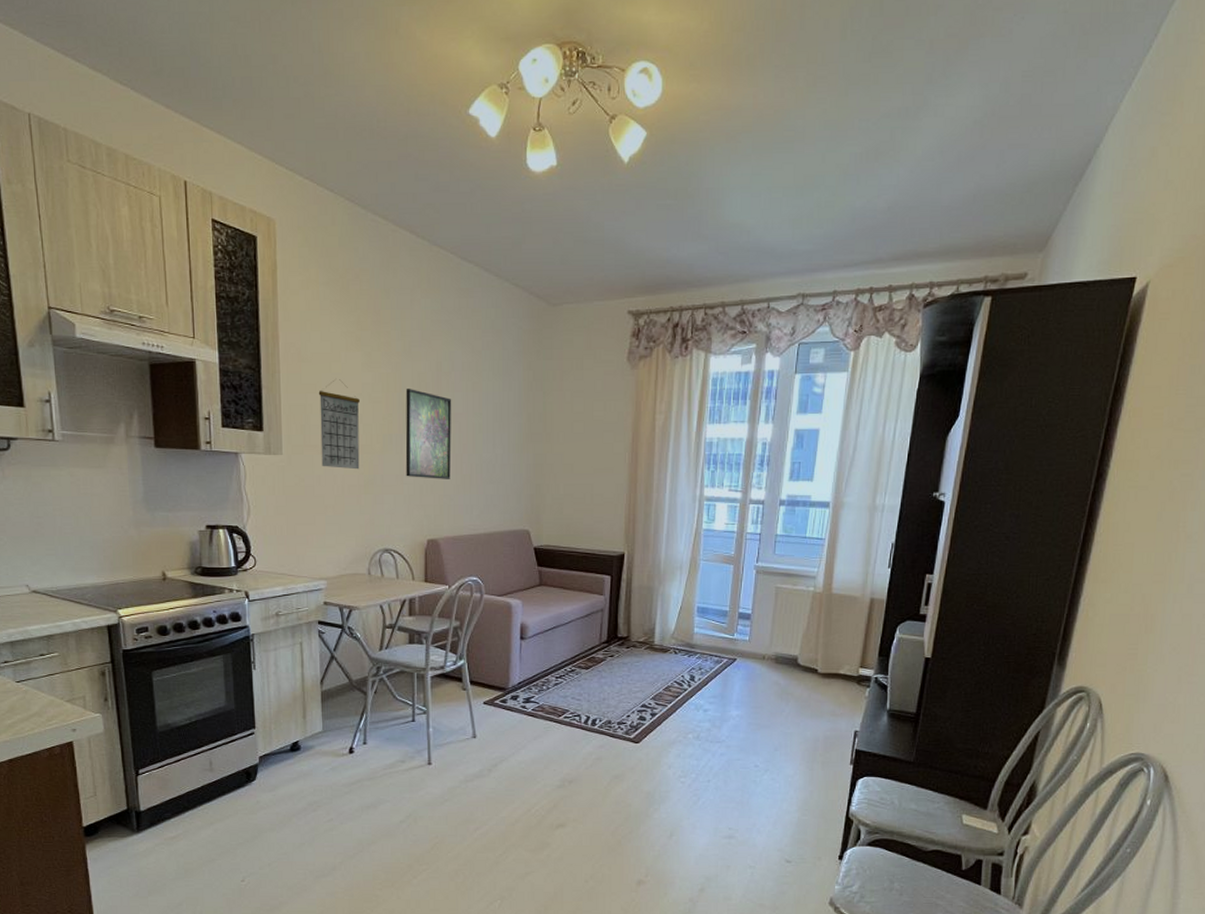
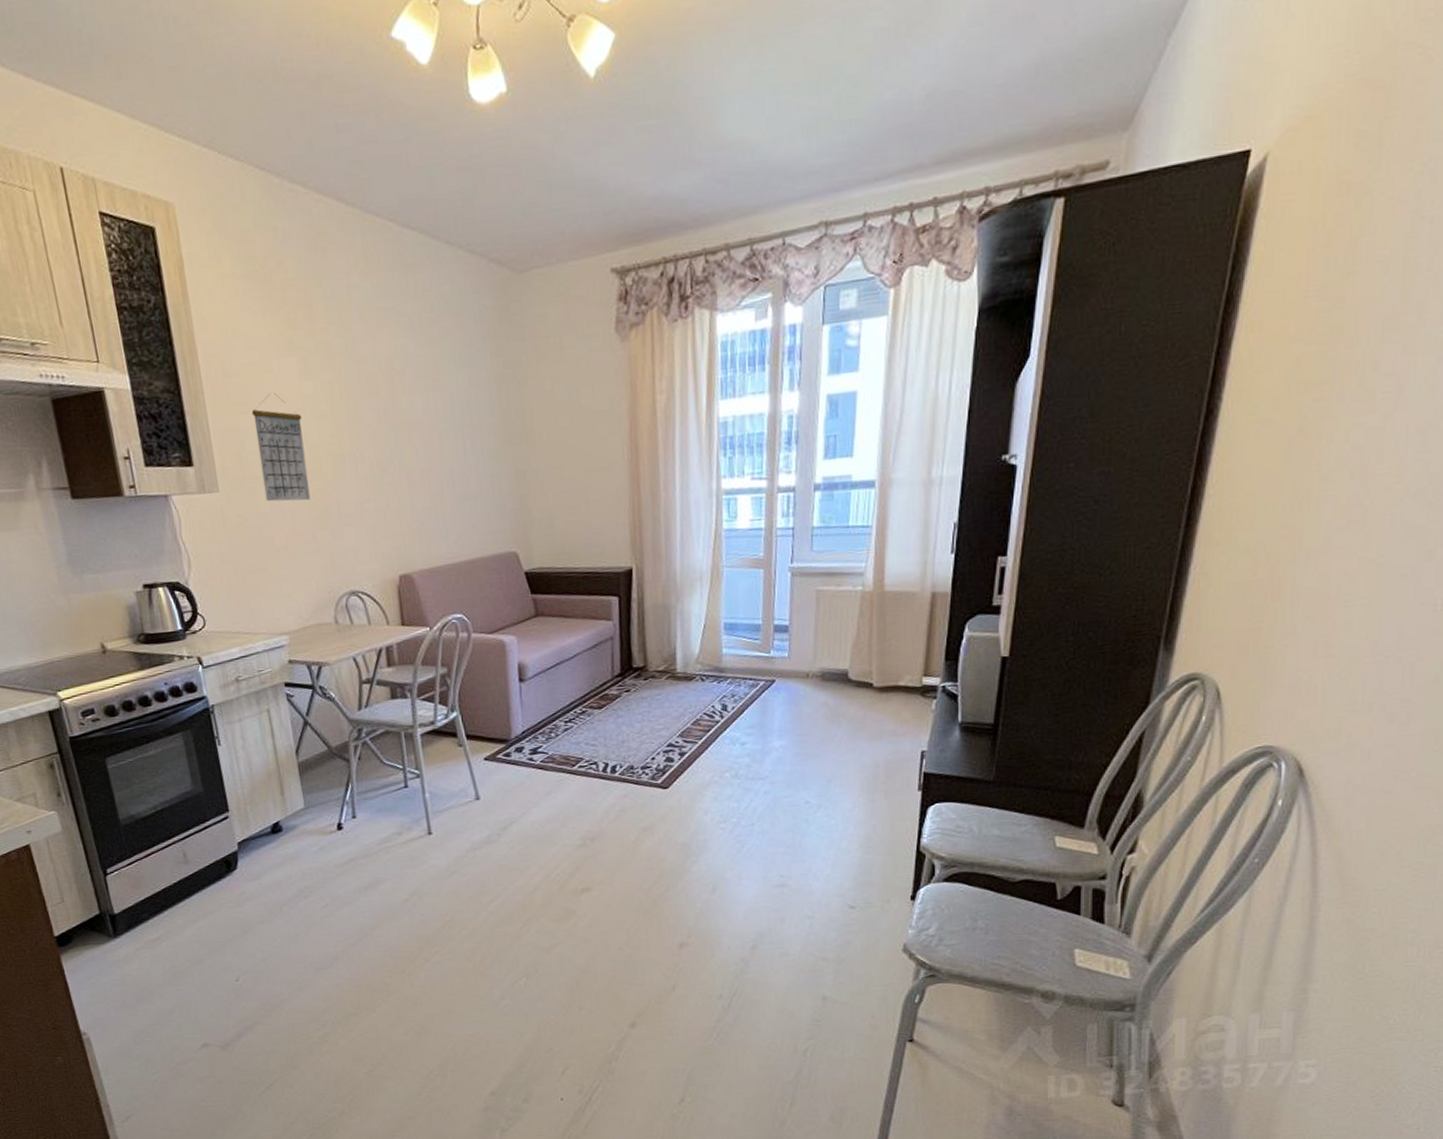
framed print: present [405,389,452,479] -> none [353,395,418,503]

